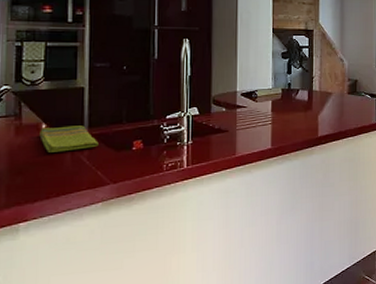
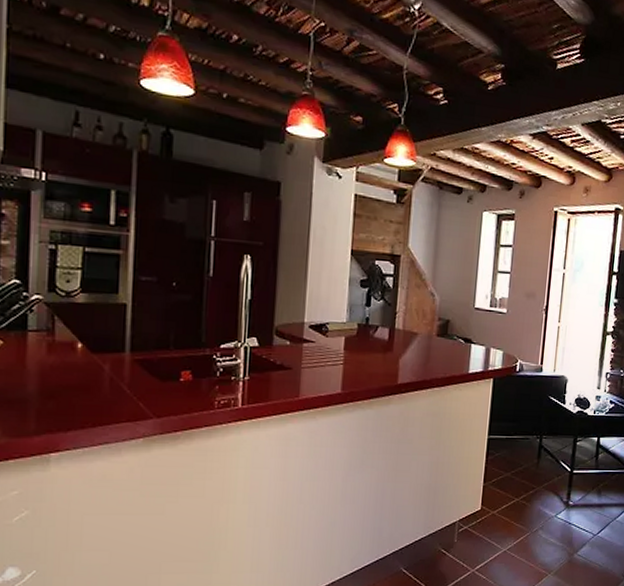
dish towel: present [39,125,99,152] -> none [74,347,141,377]

